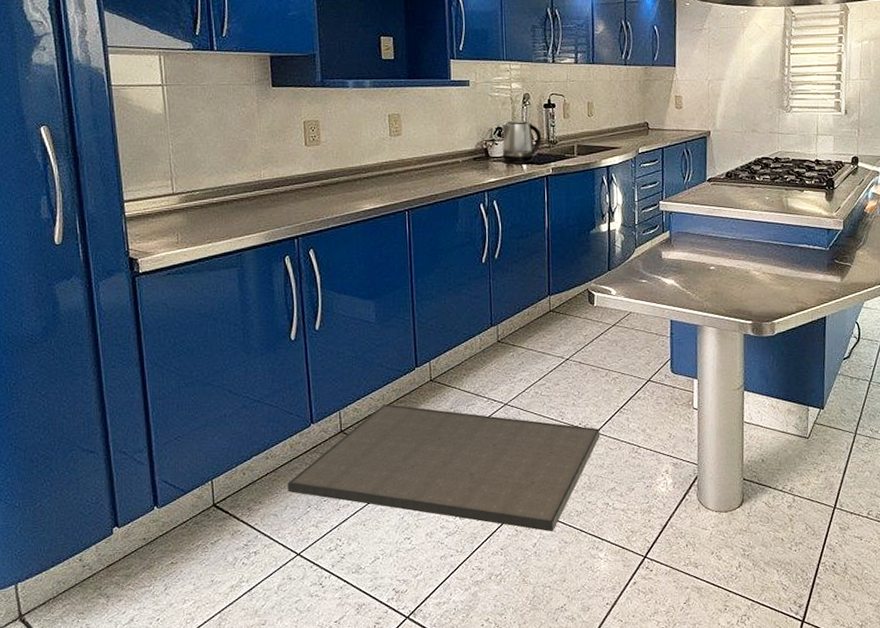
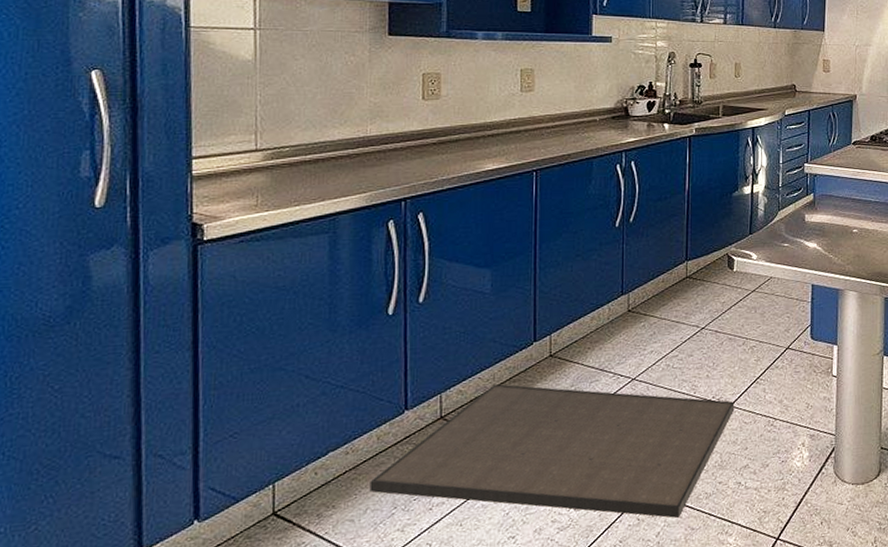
kettle: present [502,119,542,165] -> none [643,78,686,125]

